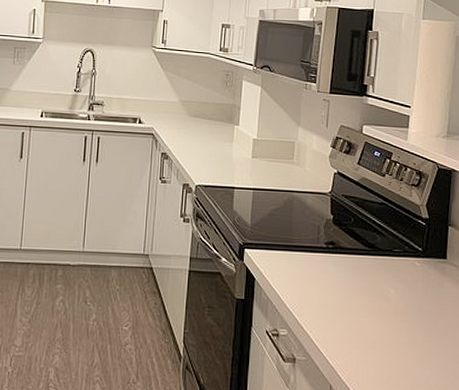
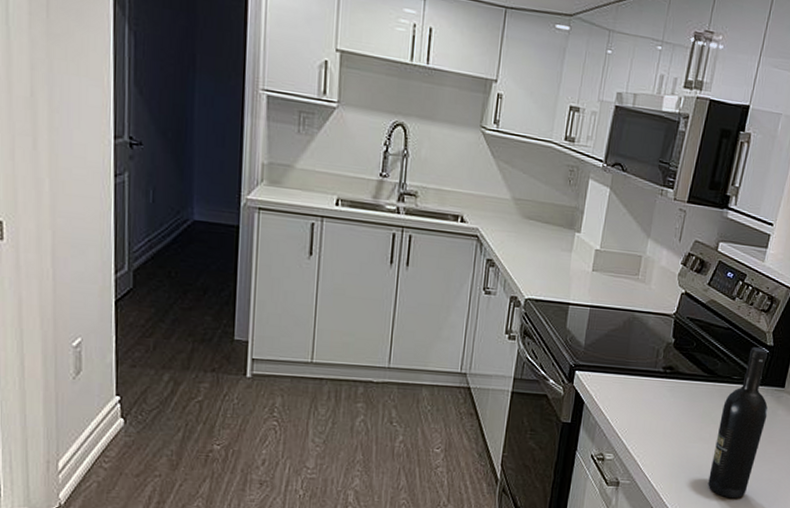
wine bottle: none [384,220,434,376] -> present [708,347,768,499]

